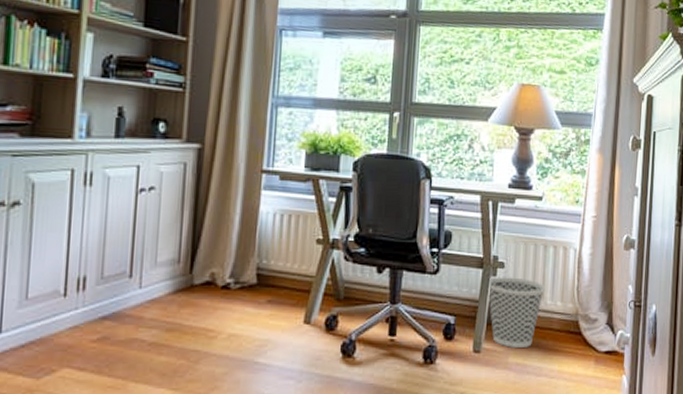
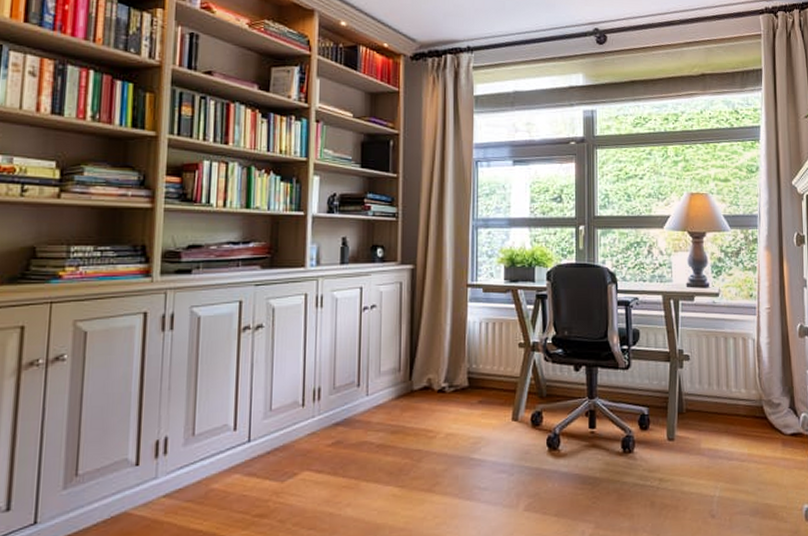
wastebasket: present [487,277,546,348] -> none [676,368,730,434]

